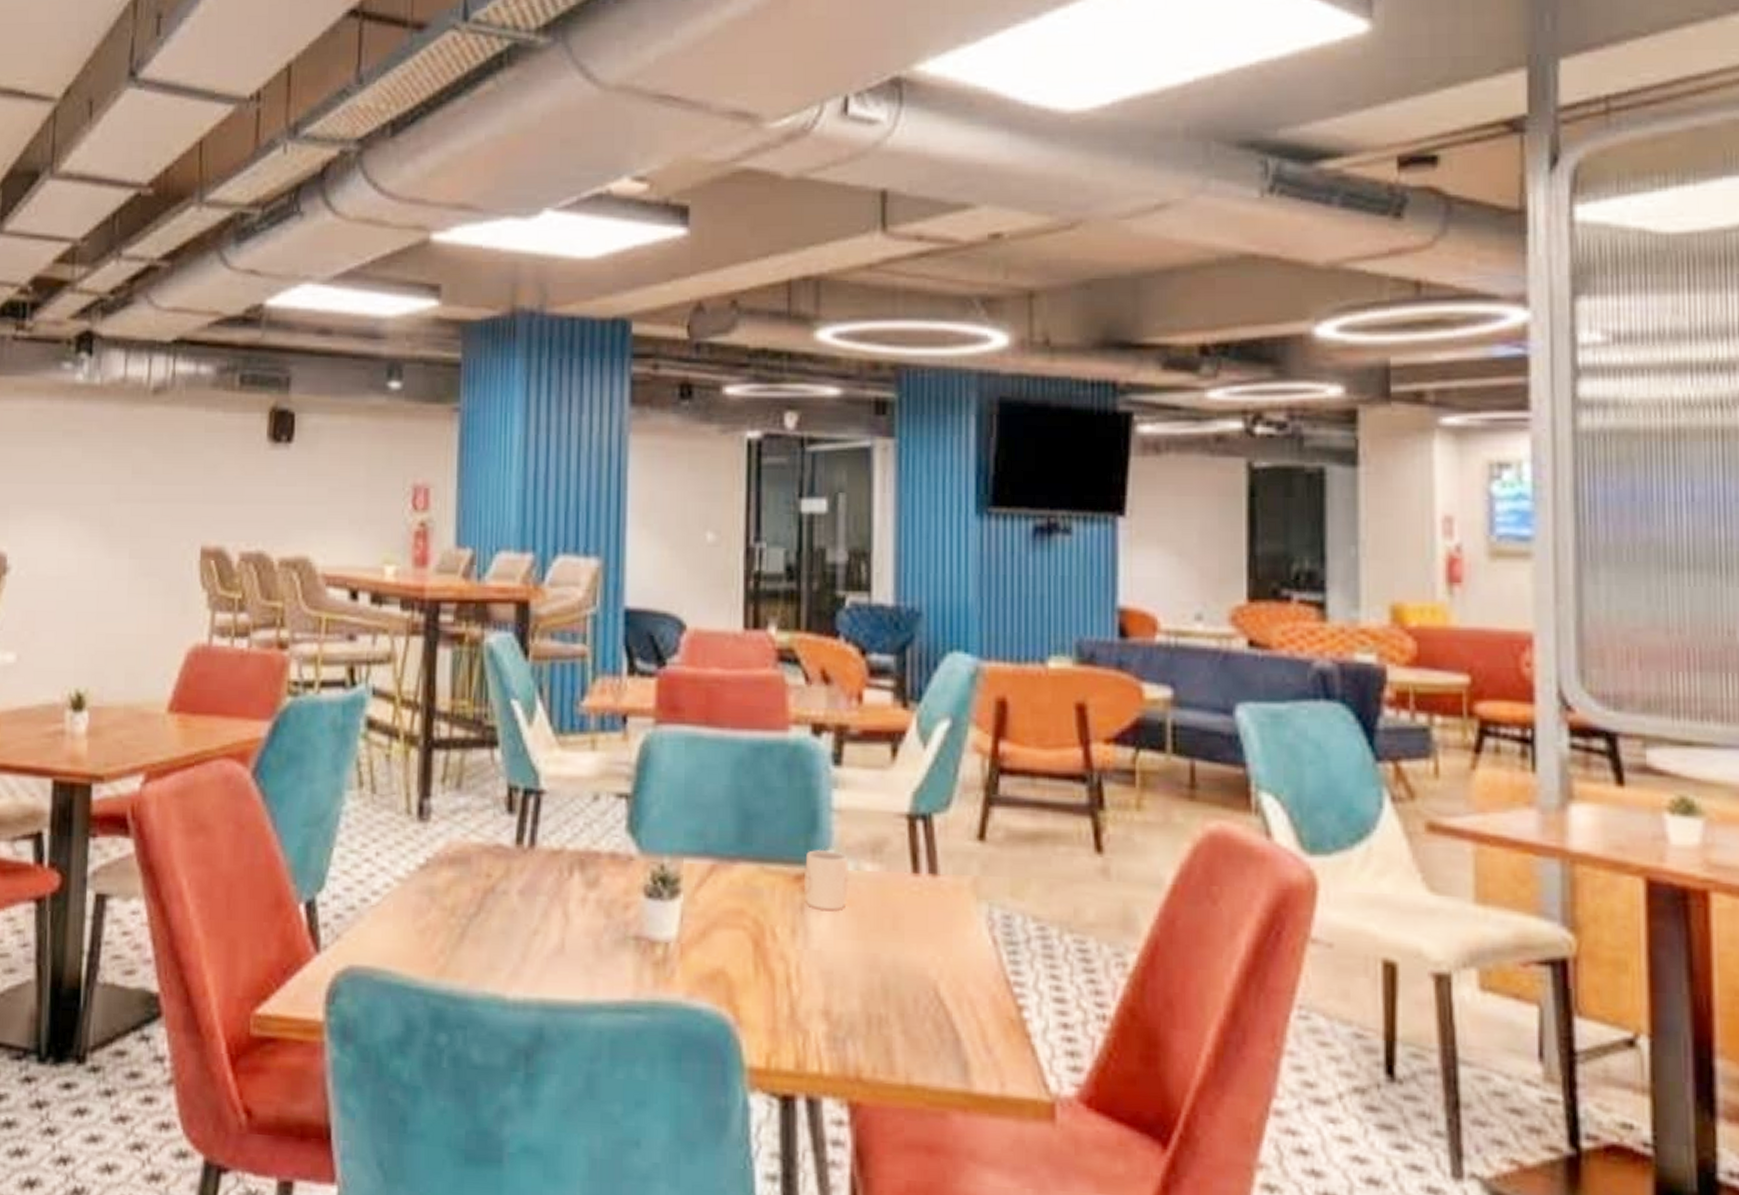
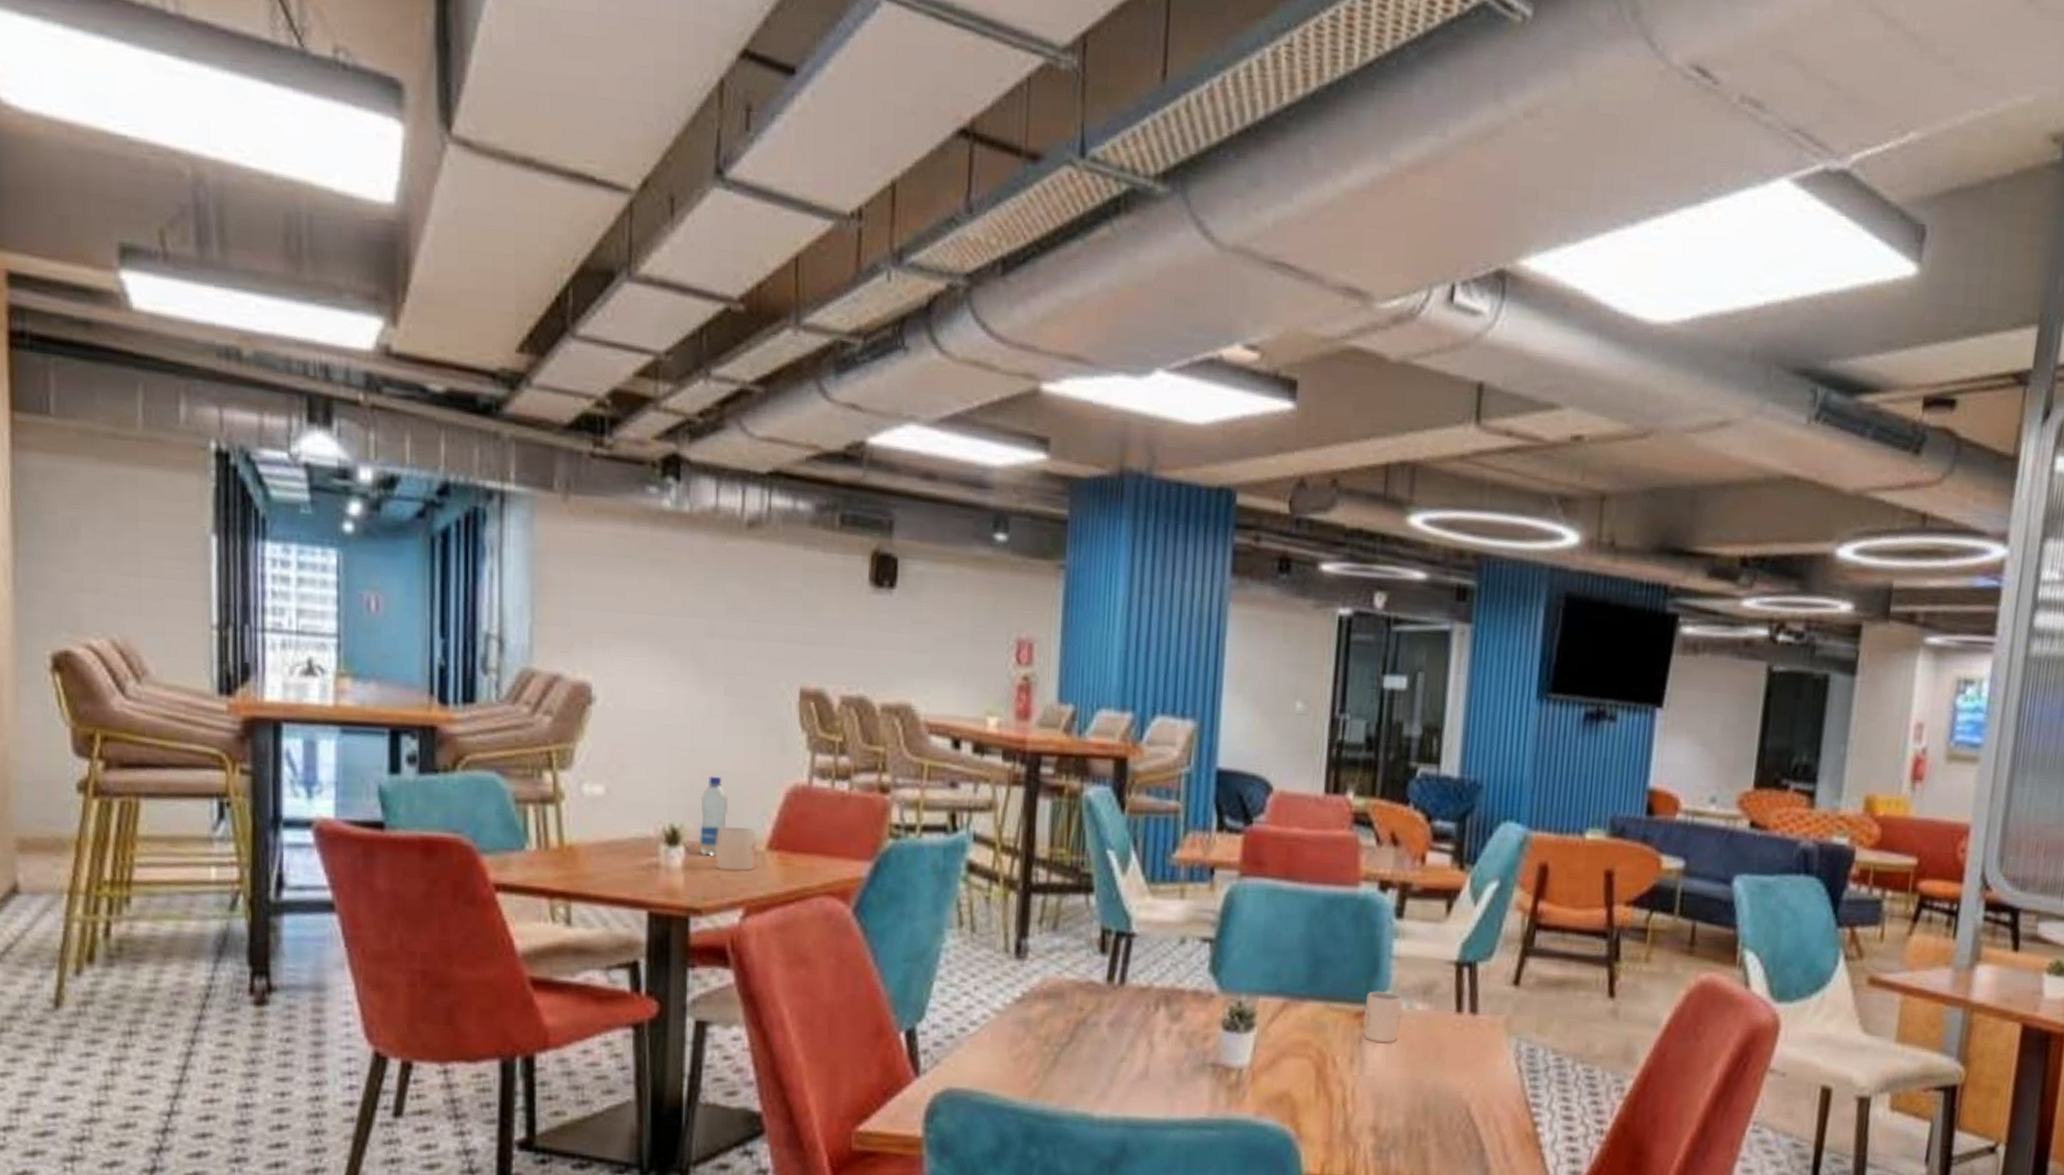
bottle: none [103,640,132,722] -> present [699,777,729,857]
mug: none [118,690,158,736] -> present [715,826,756,872]

